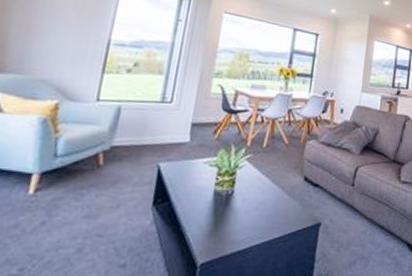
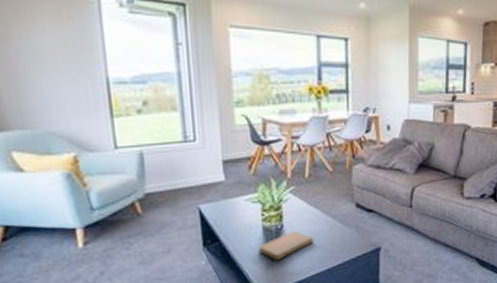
notebook: none [205,198,260,228] -> present [258,231,314,261]

